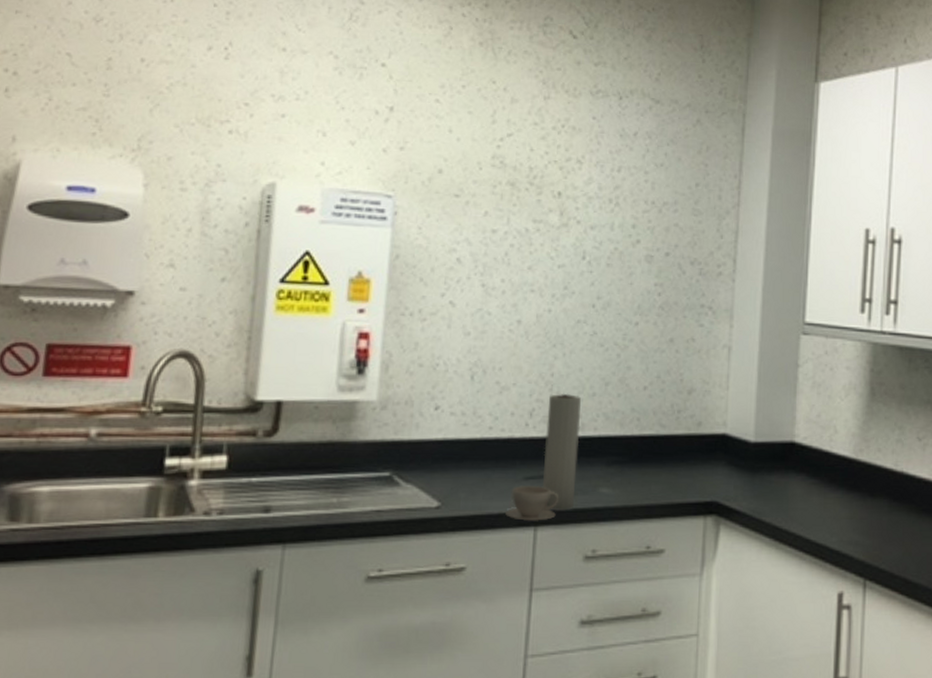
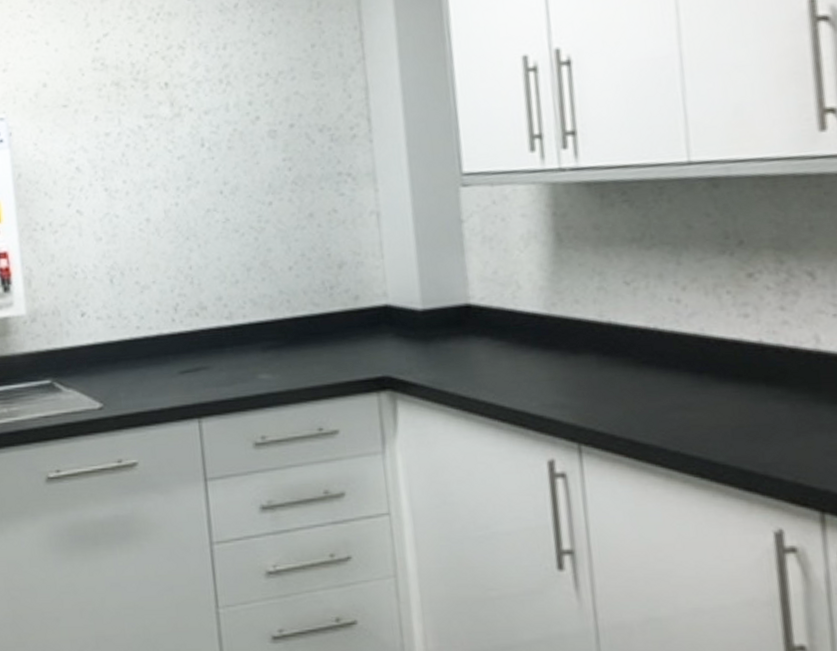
teacup: present [505,485,560,521] -> none [167,377,219,414]
paper towel roll: present [543,393,582,511] -> none [190,284,235,402]

